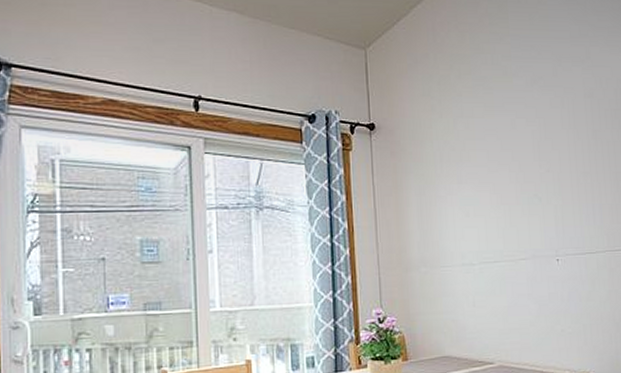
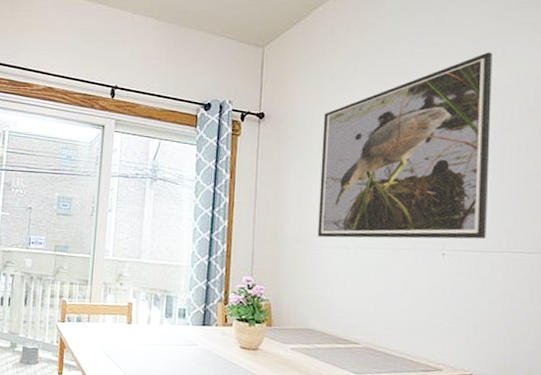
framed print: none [435,55,591,256] -> present [317,52,493,240]

